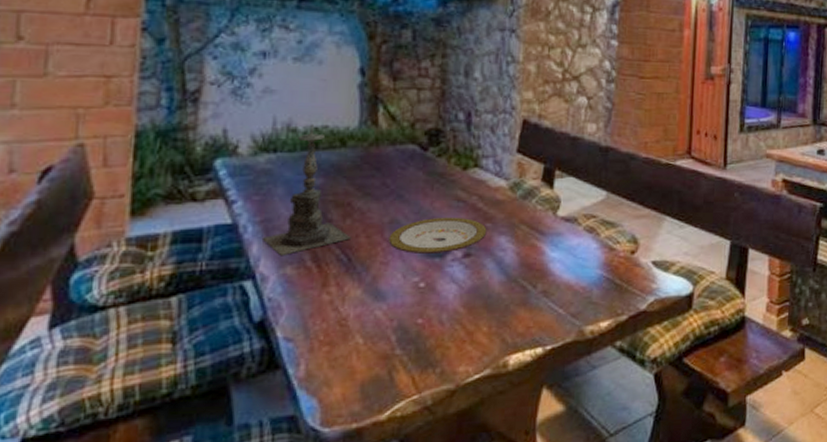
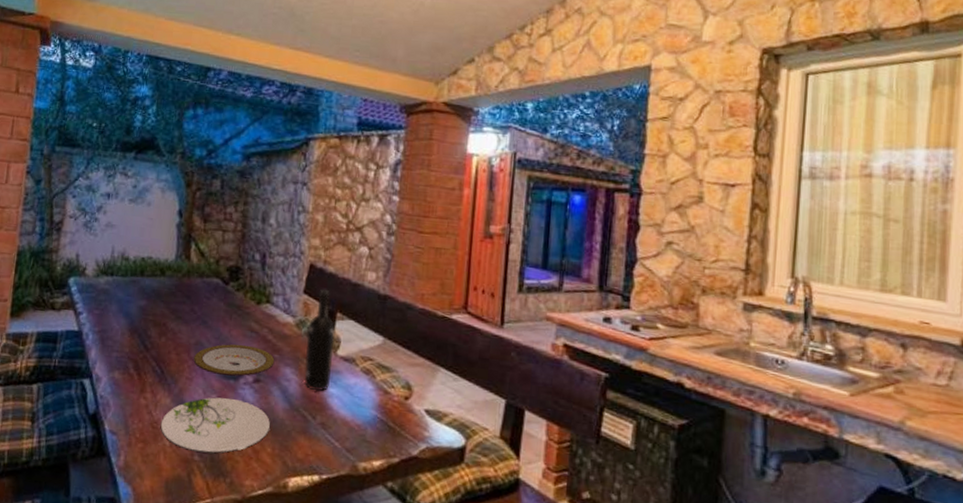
candle holder: present [261,124,351,257] -> none [98,255,164,362]
plate: none [350,279,486,346] -> present [160,397,271,454]
wine bottle: none [521,146,555,257] -> present [304,289,336,391]

